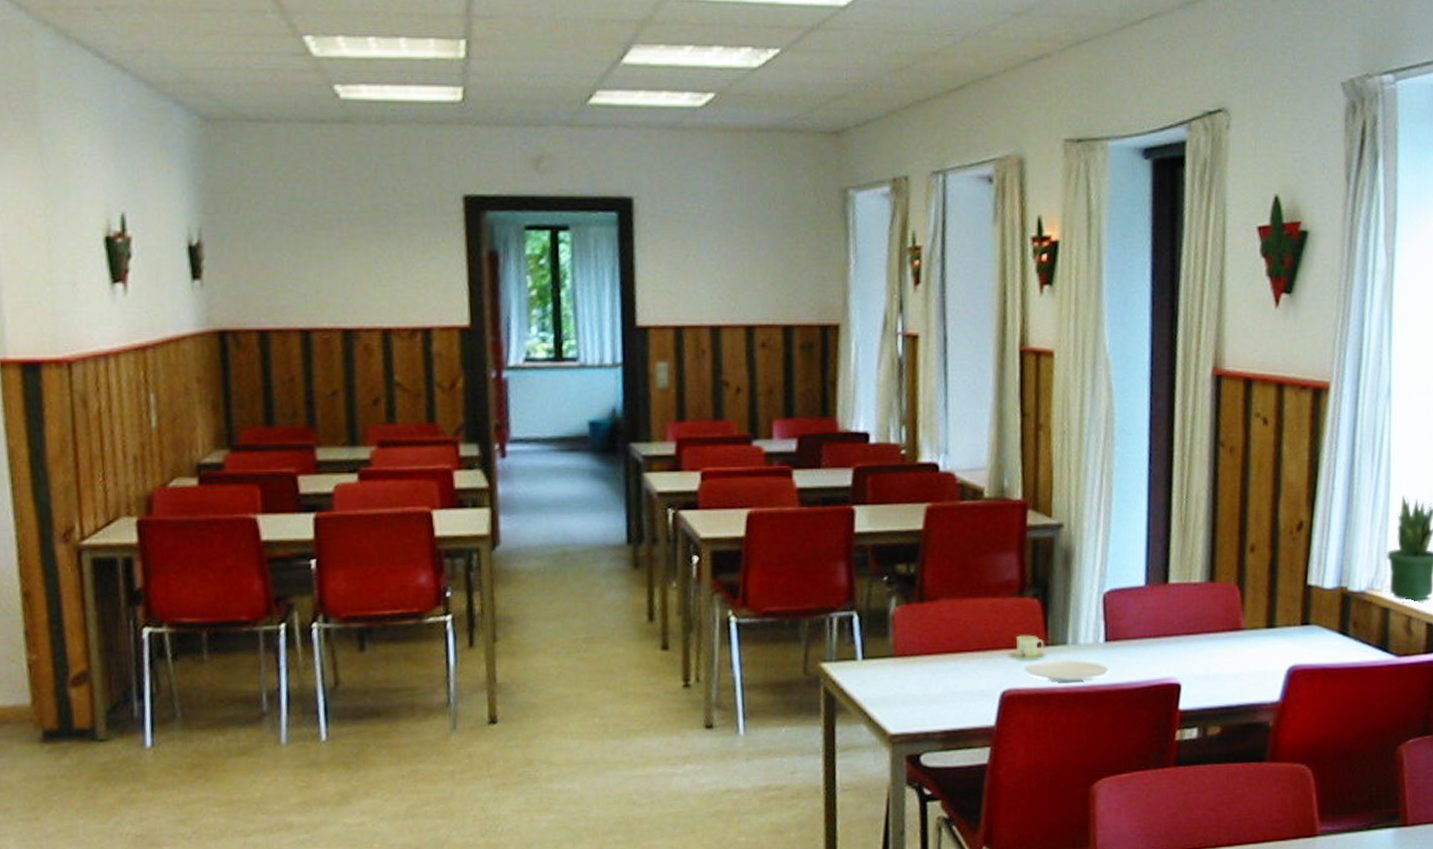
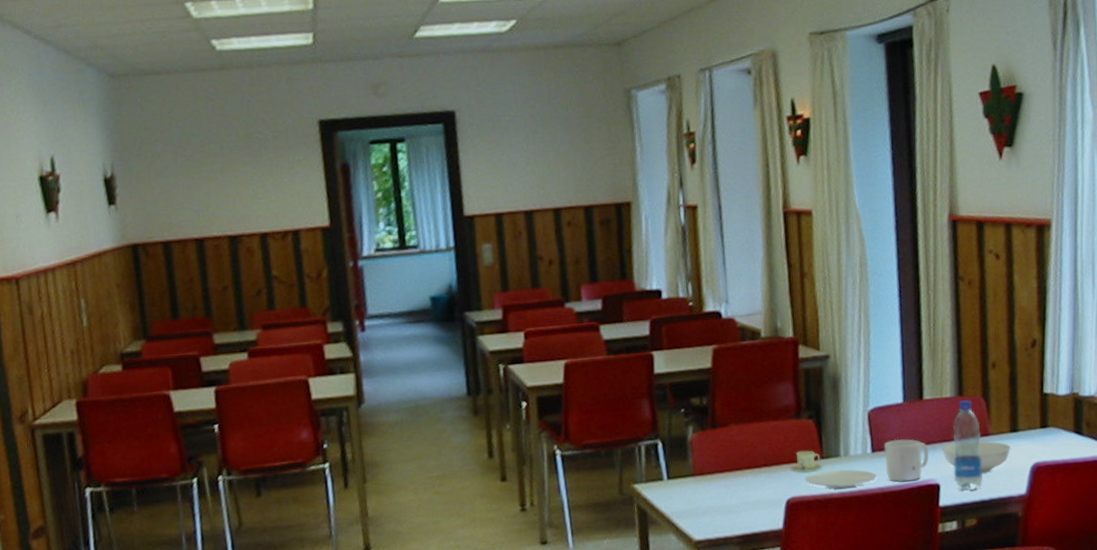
mug: none [1119,628,1171,679] -> present [884,439,929,482]
bowl: none [1186,636,1266,673] -> present [942,441,1011,473]
bottle: none [1197,587,1232,693] -> present [952,400,983,490]

